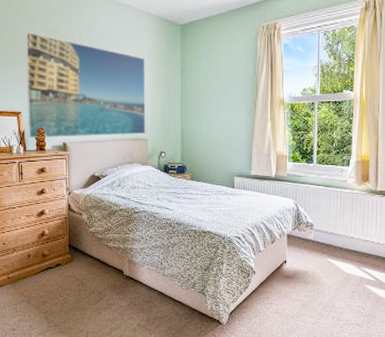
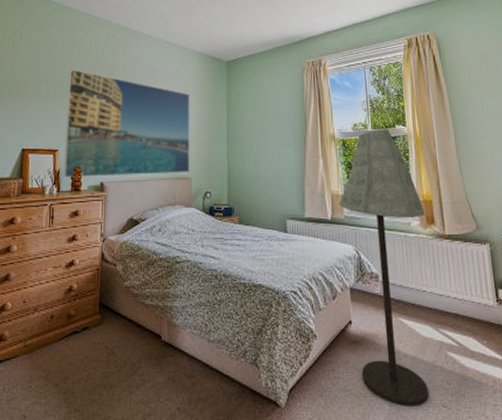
floor lamp: none [283,94,361,326] -> present [339,129,429,408]

